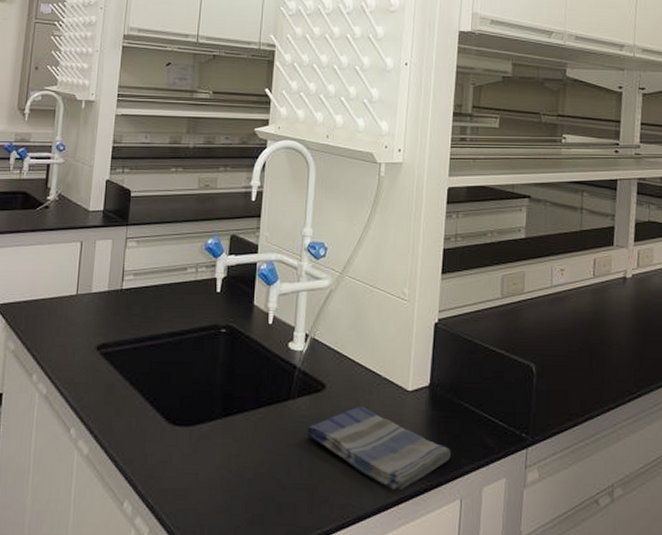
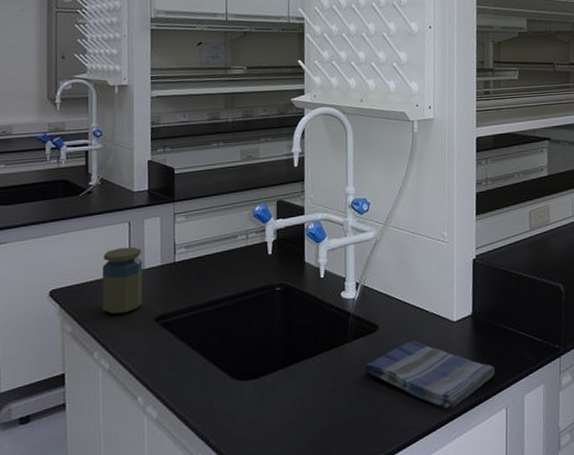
jar: none [46,267,90,338] -> present [102,246,143,315]

